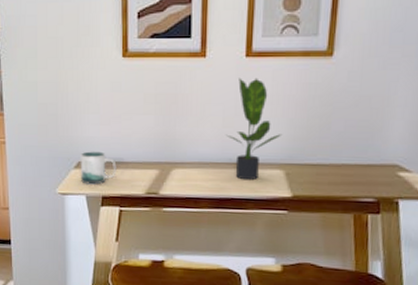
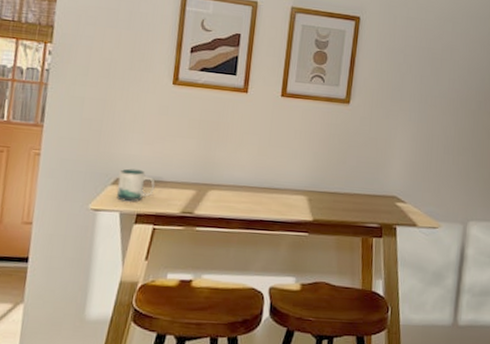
potted plant: present [226,78,283,181] -> none [260,113,308,204]

